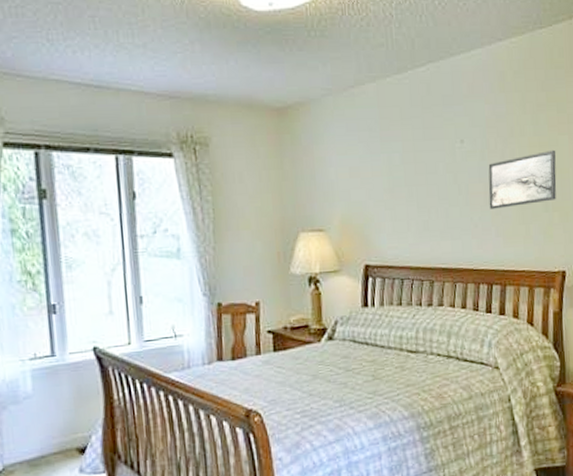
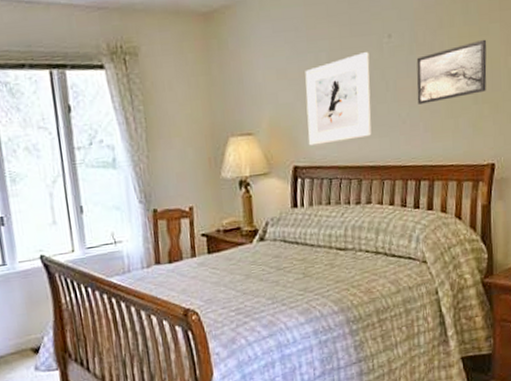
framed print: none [378,156,444,245] -> present [305,52,372,146]

